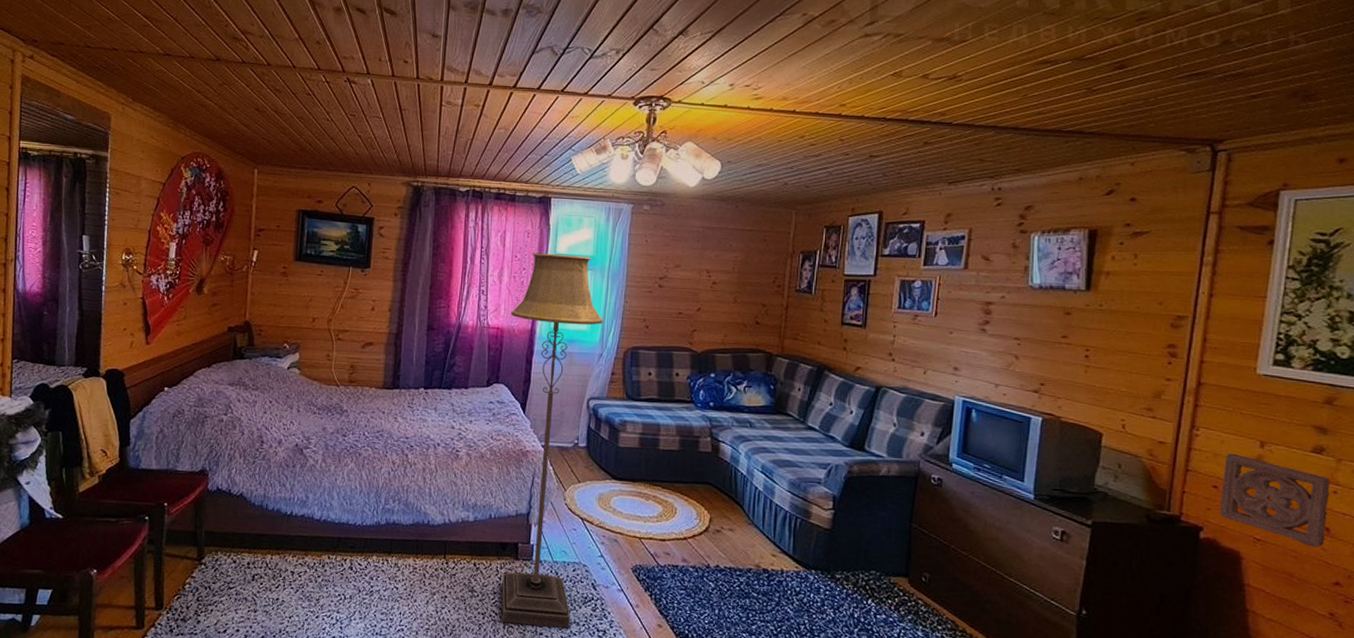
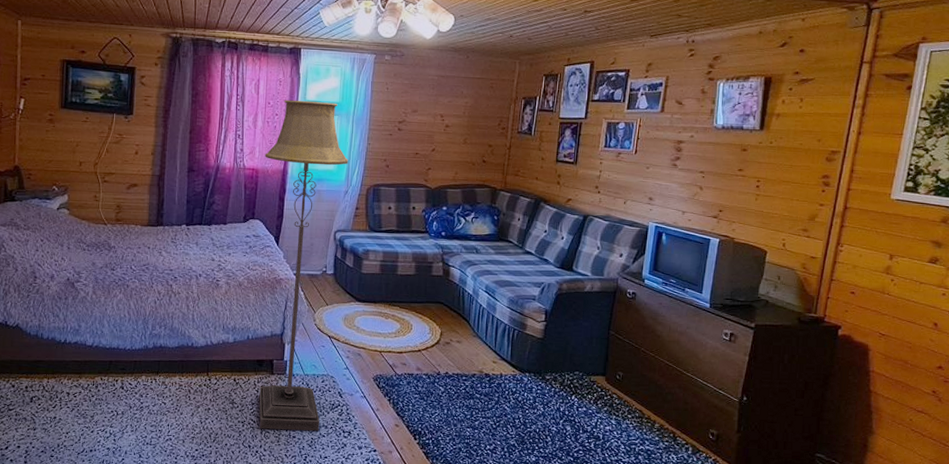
wall ornament: present [1220,453,1330,548] -> none [855,265,941,339]

